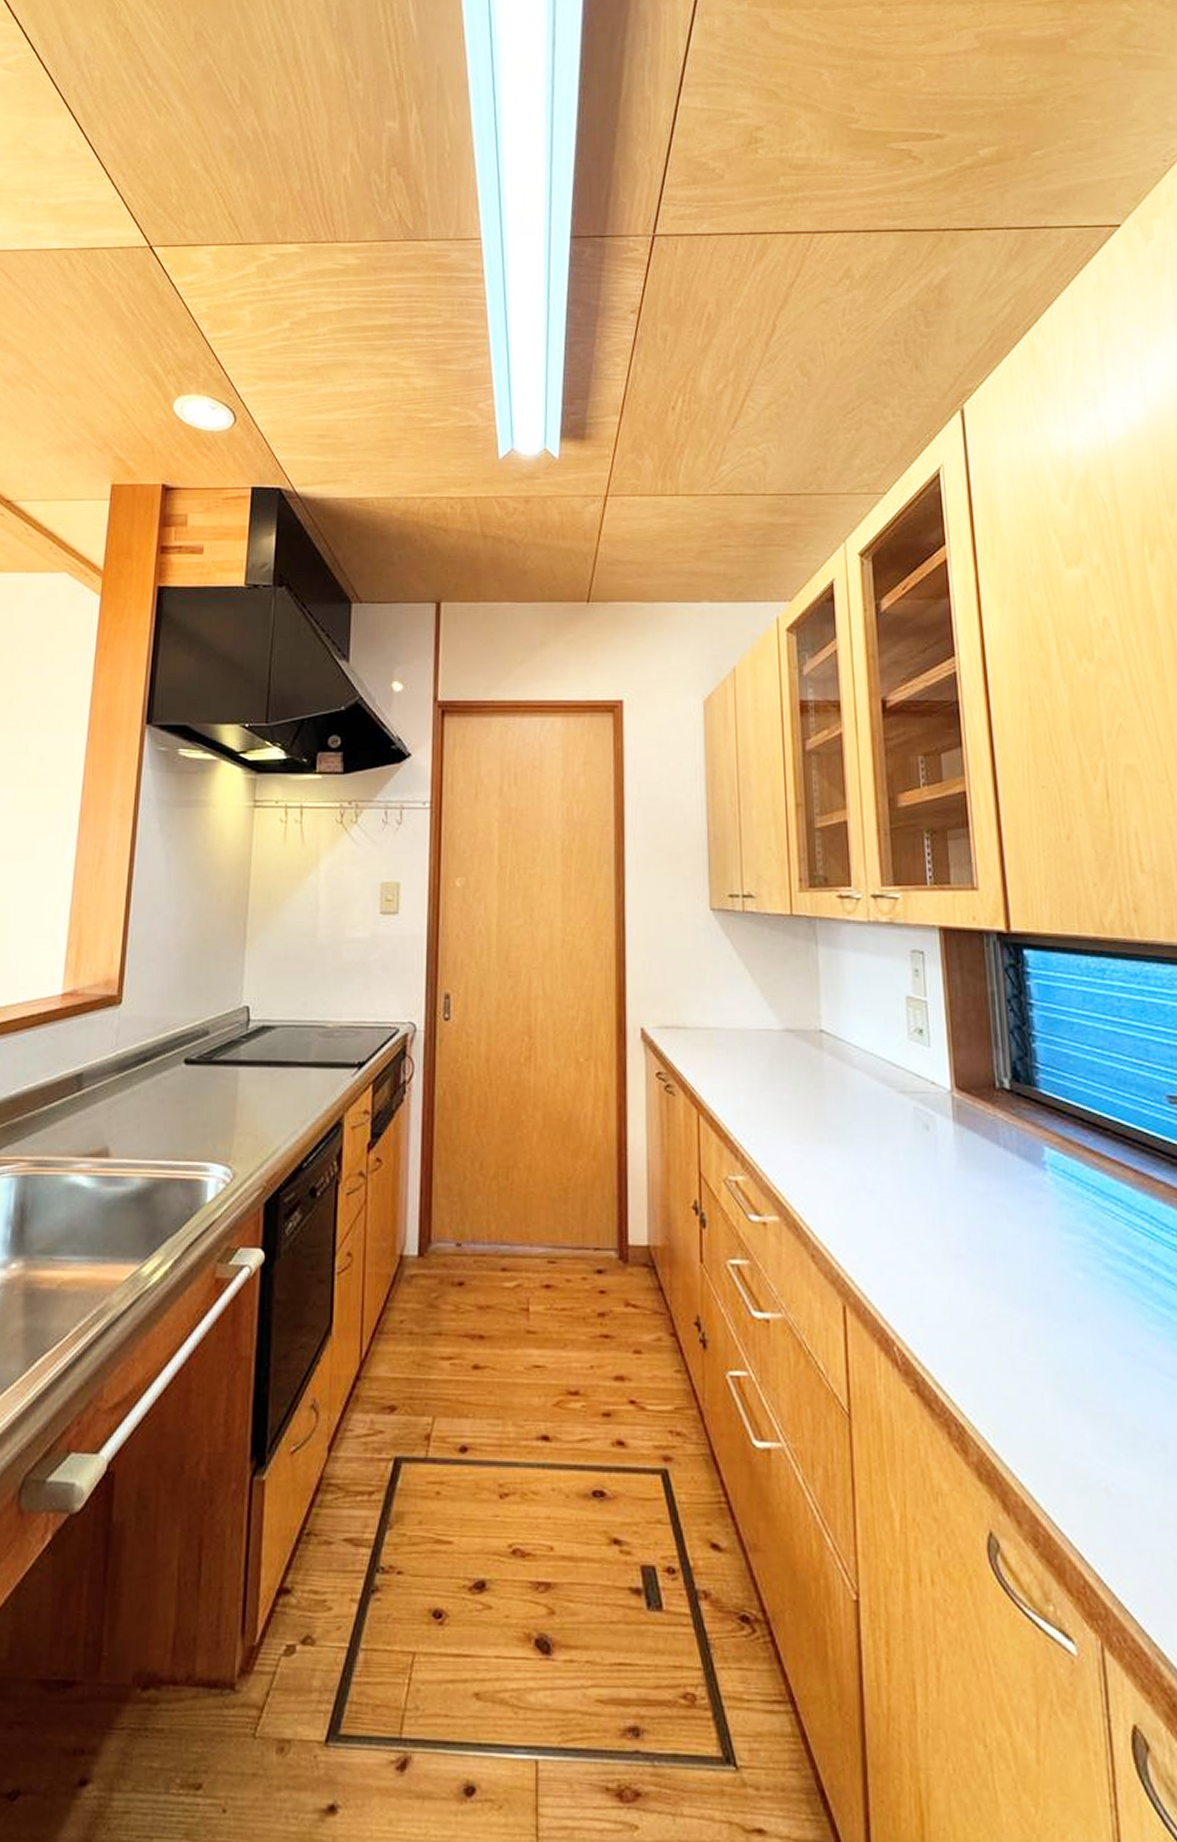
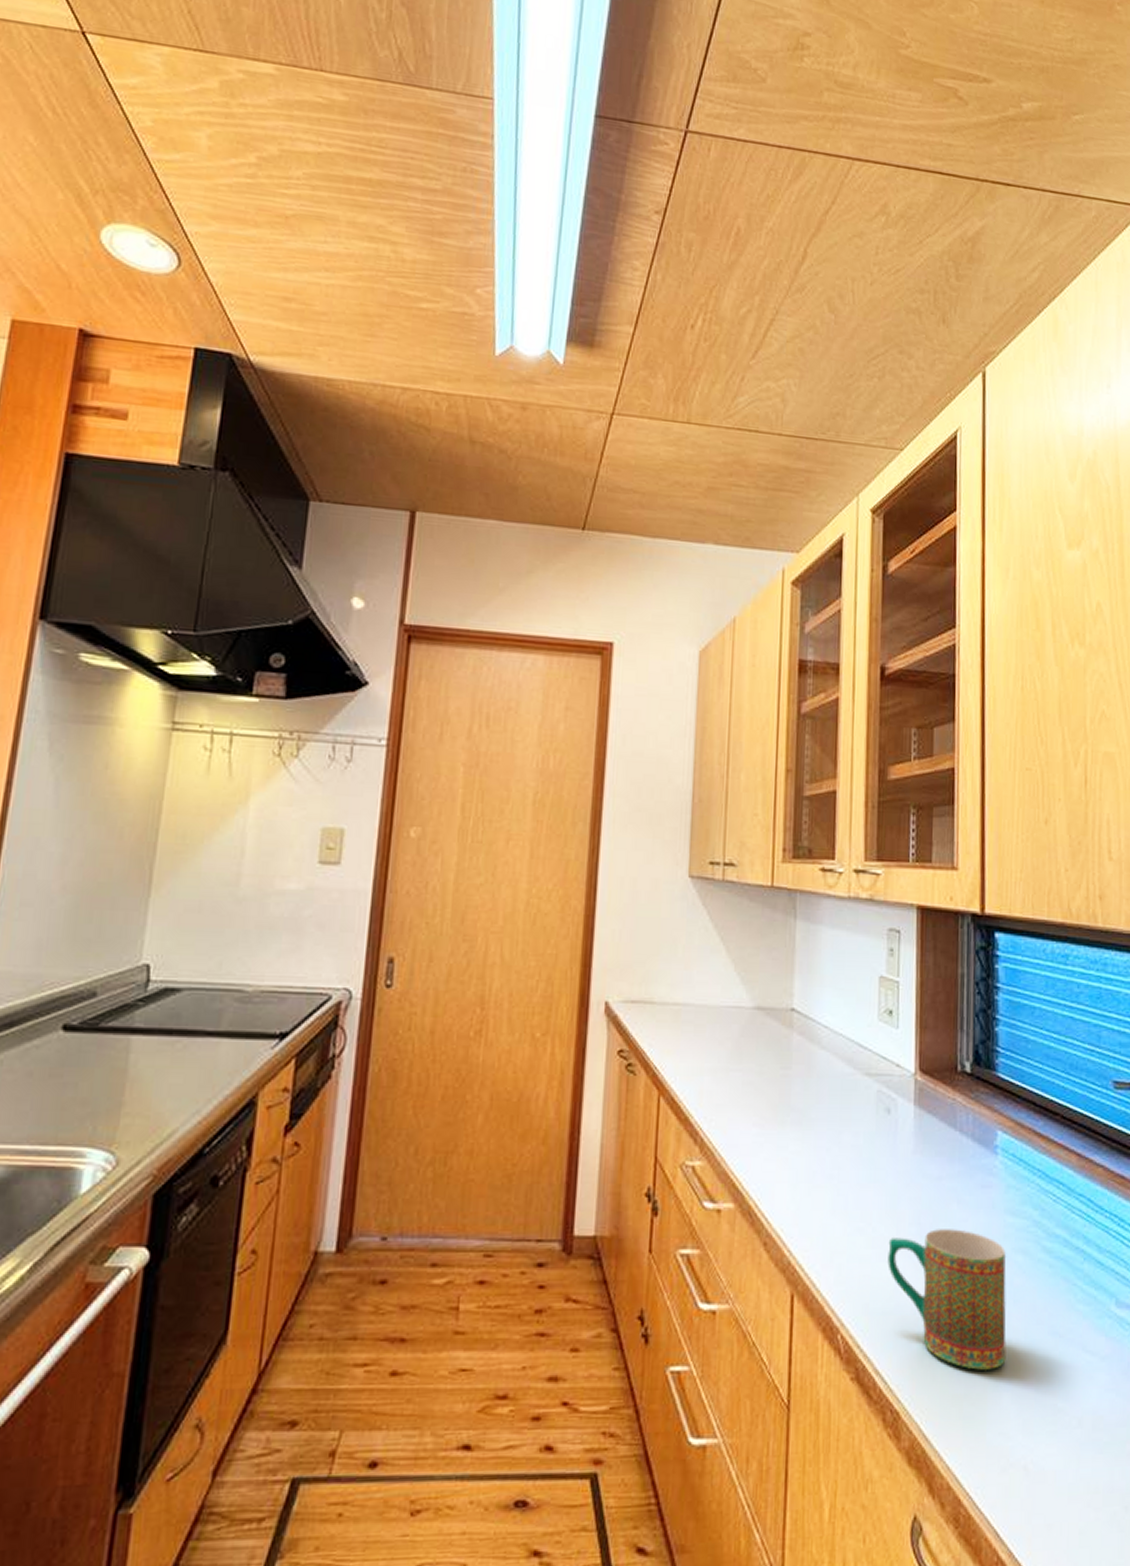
mug: none [938,1244,1075,1388] -> present [887,1229,1007,1370]

